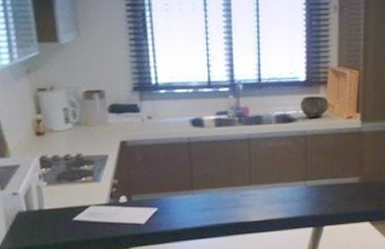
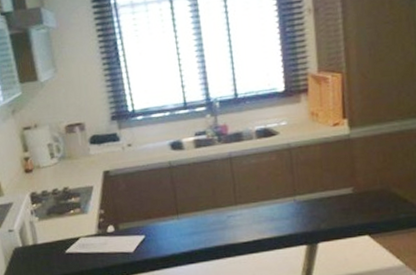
bowl: present [301,95,329,118] -> none [281,105,312,129]

